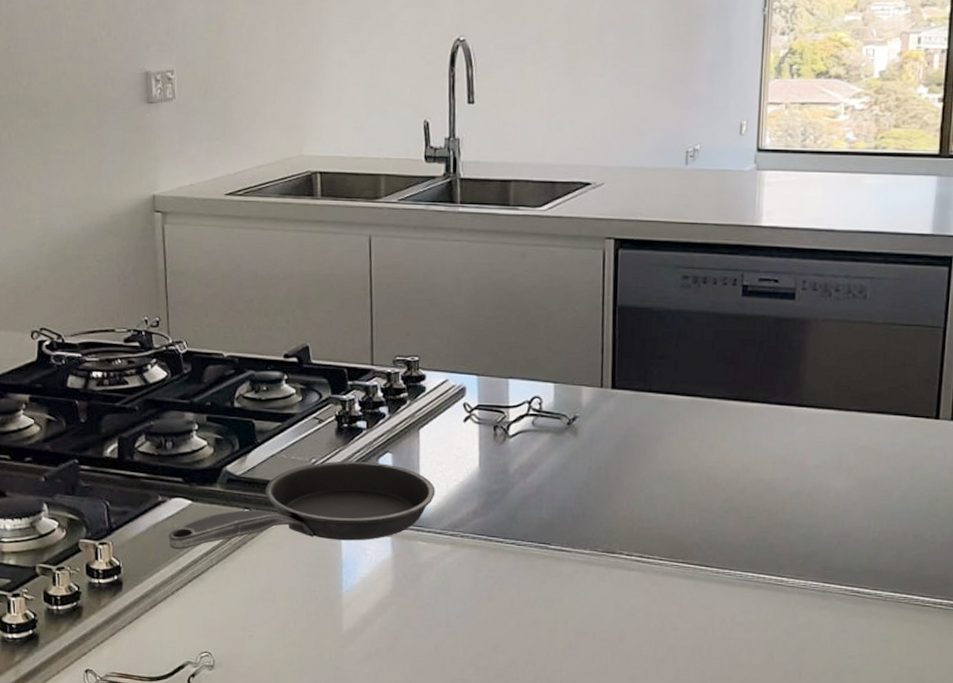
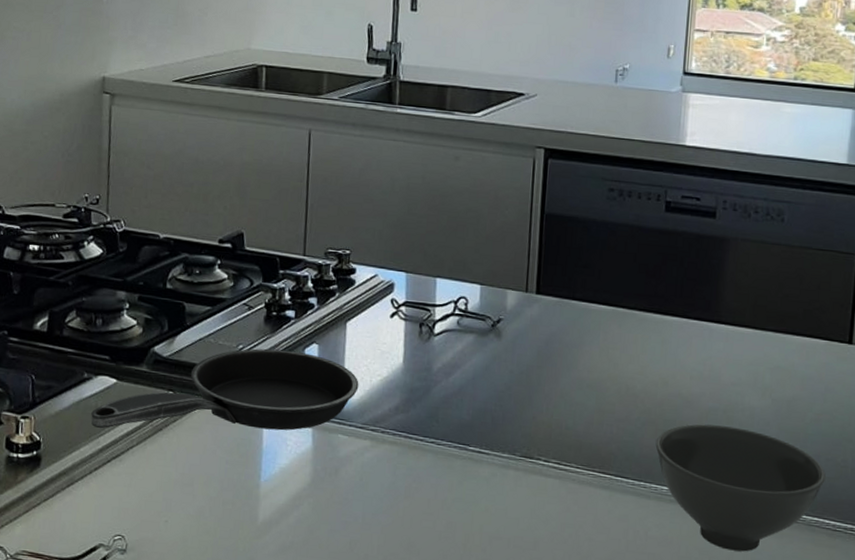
bowl: none [739,509,914,632] -> present [655,424,826,552]

